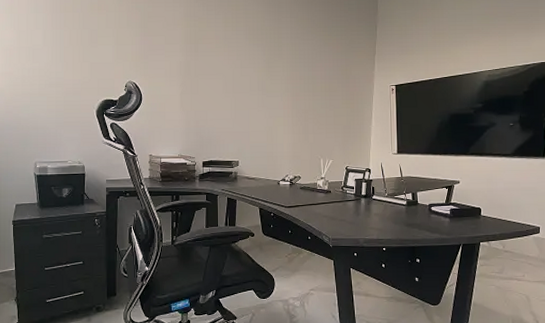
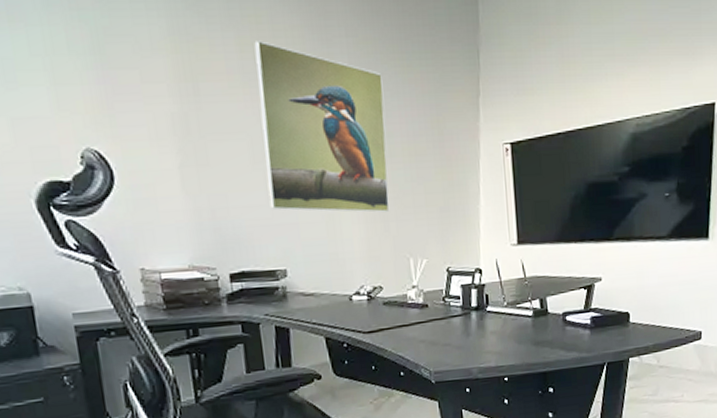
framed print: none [232,20,312,127] -> present [254,41,390,213]

